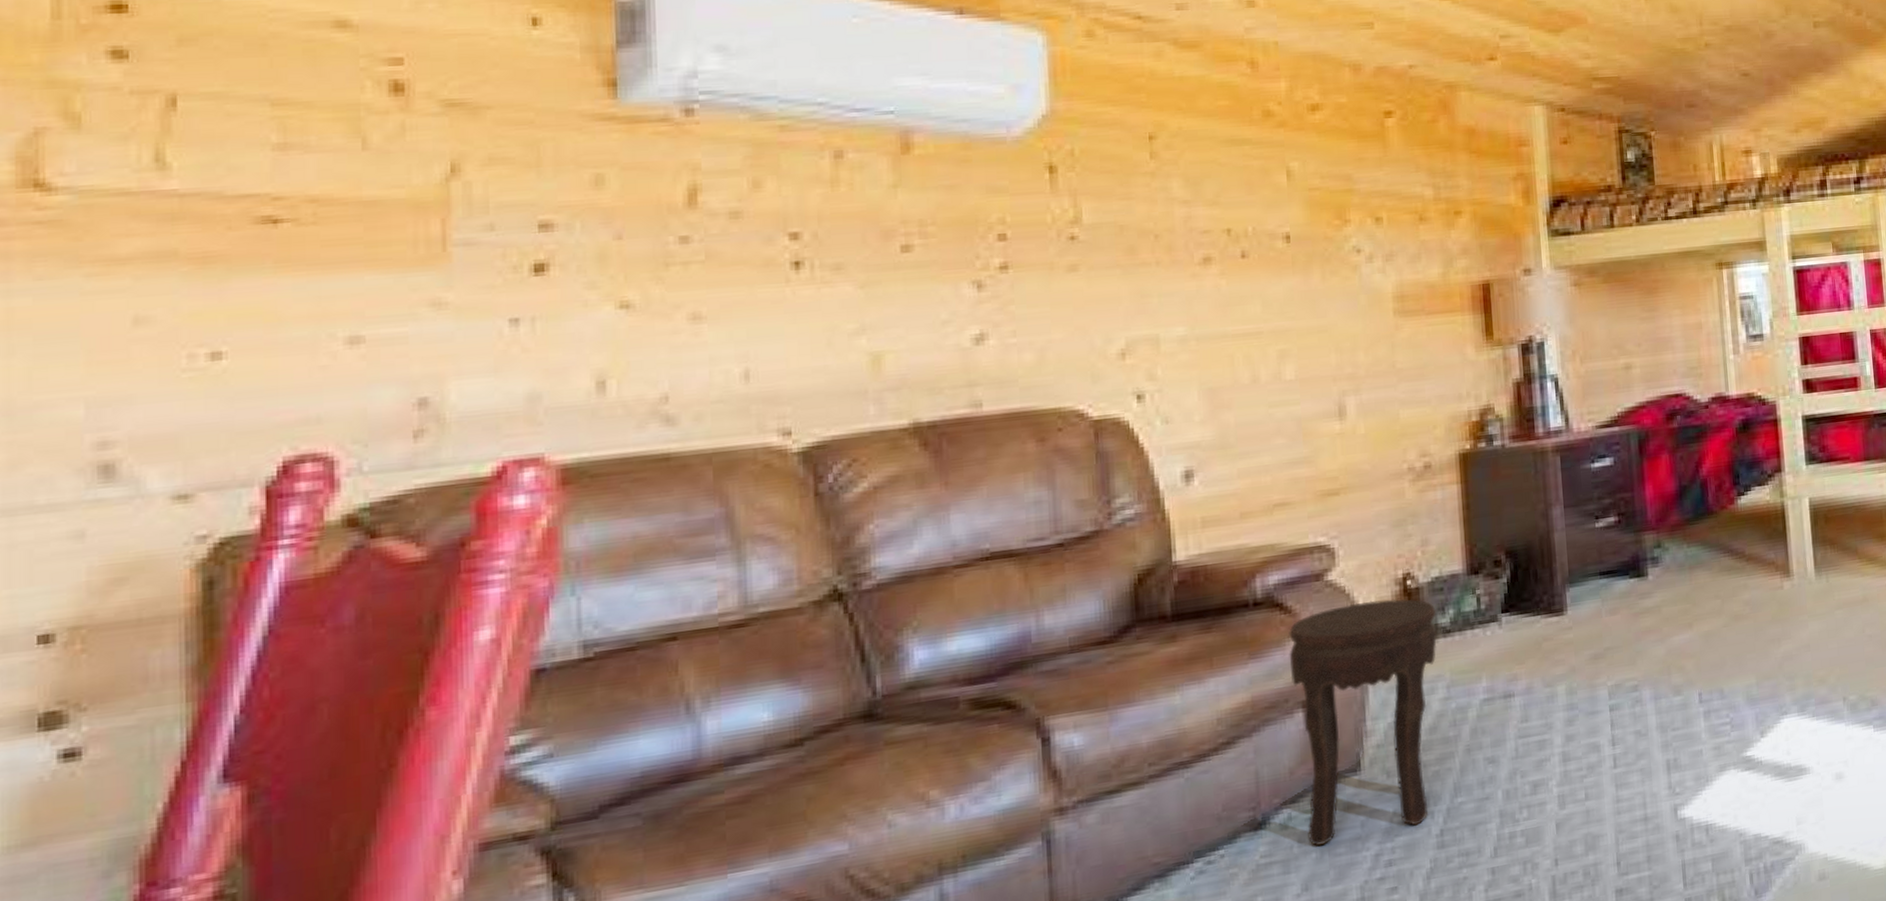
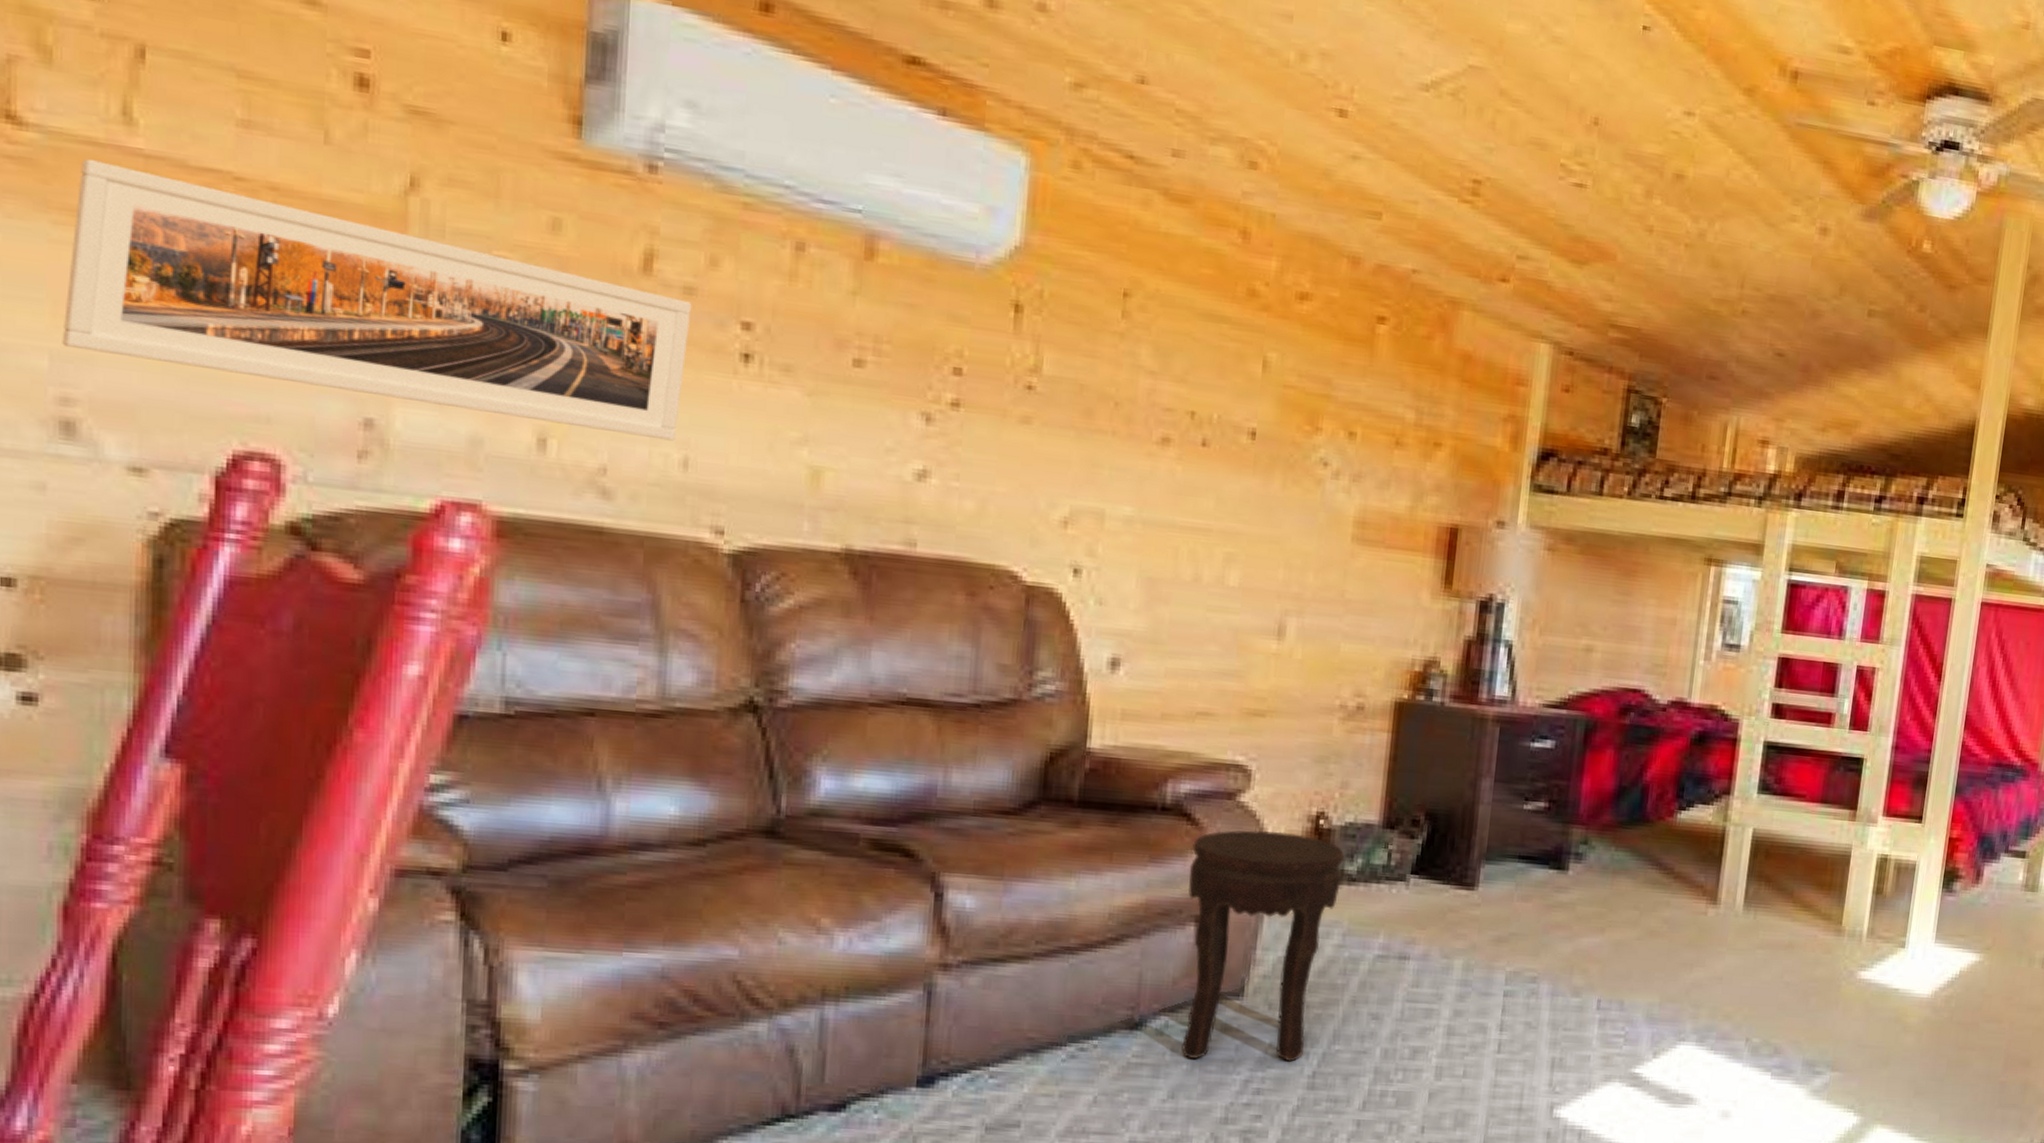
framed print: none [98,209,739,392] -> present [62,159,692,441]

